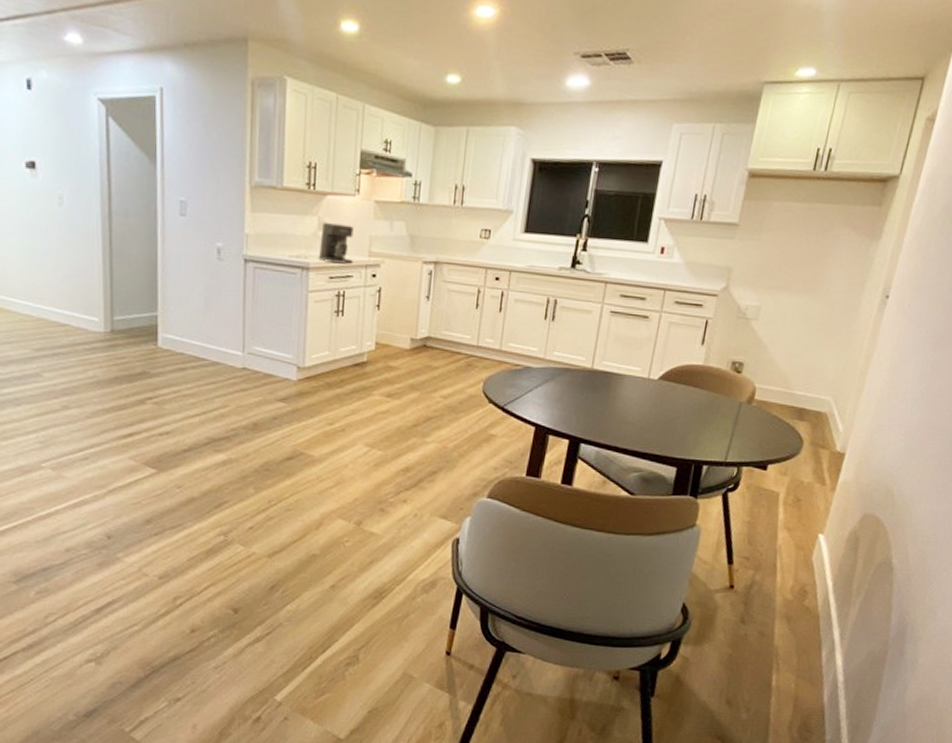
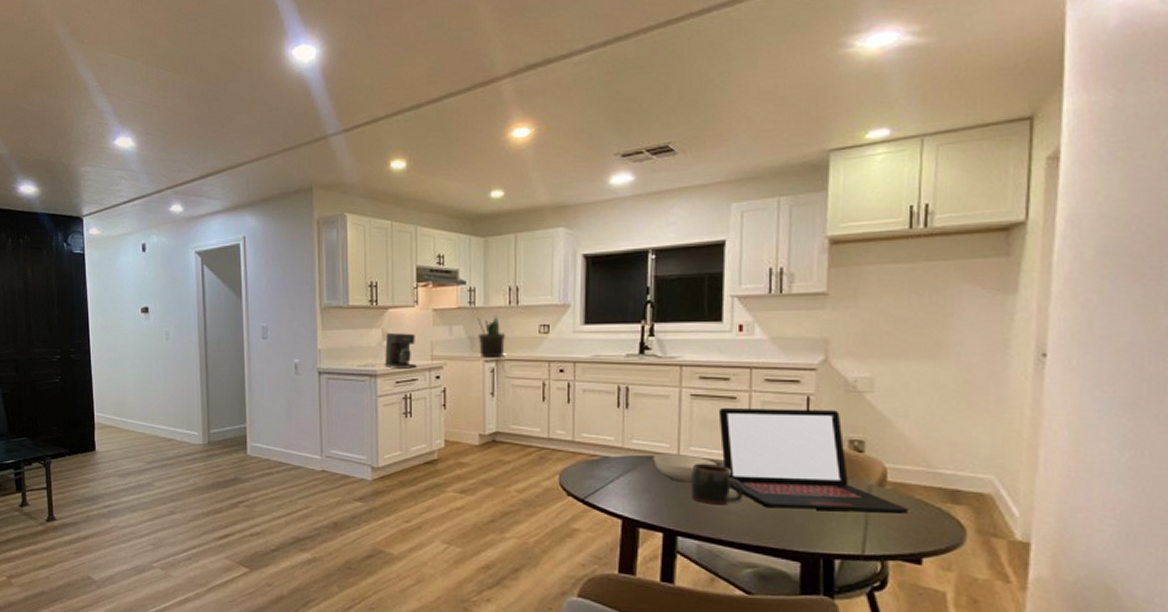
planter: none [418,214,446,260] -> present [477,315,505,358]
bowl: none [569,367,624,394] -> present [653,454,717,483]
mug: none [597,376,642,416] -> present [690,463,743,505]
laptop: none [628,326,766,427] -> present [718,408,909,514]

